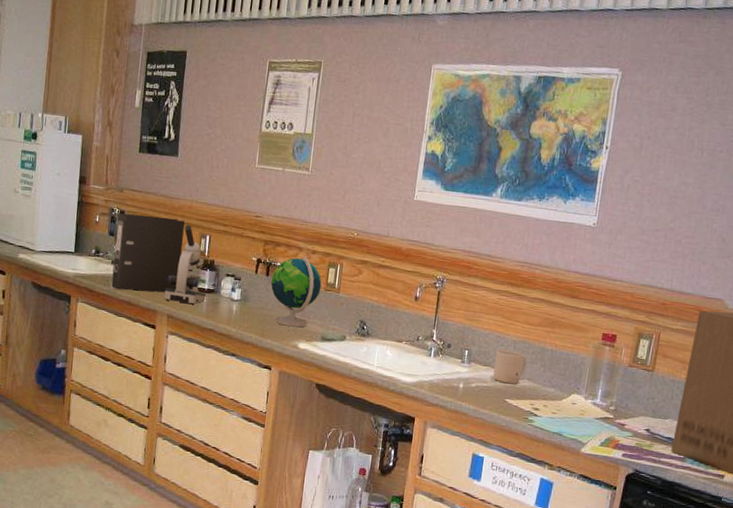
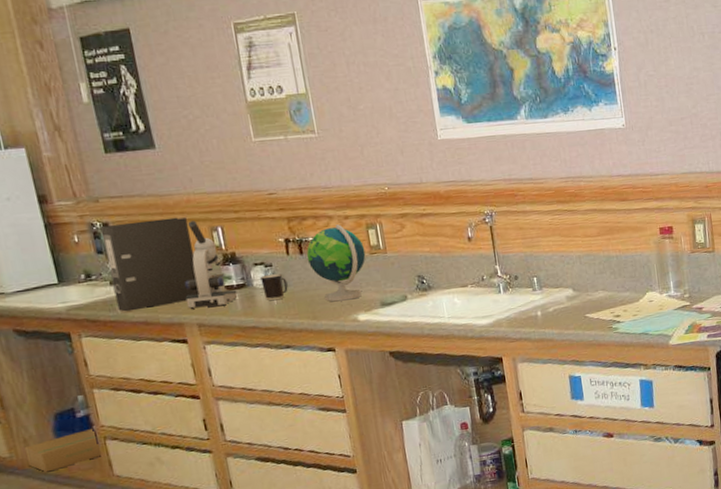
box: none [10,379,67,407] -> present [24,427,101,473]
mug: none [227,286,249,311] -> present [260,273,288,301]
mug: present [493,349,528,384] -> none [563,266,598,300]

